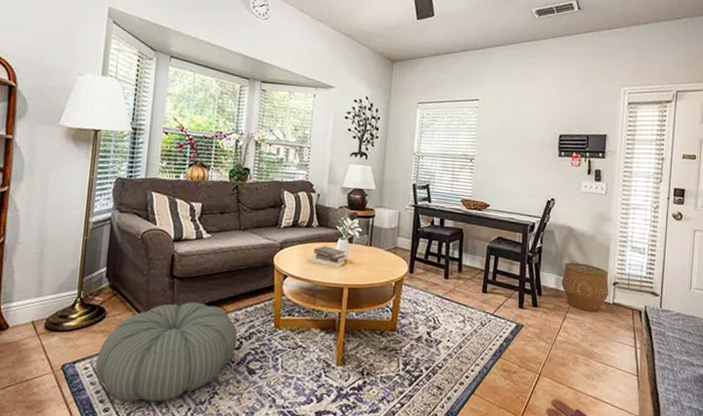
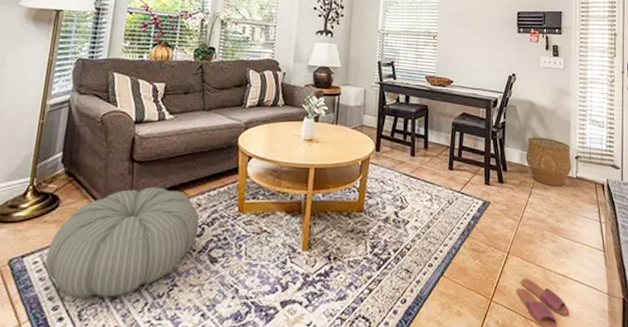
books: present [305,246,347,270] -> none [270,125,313,150]

